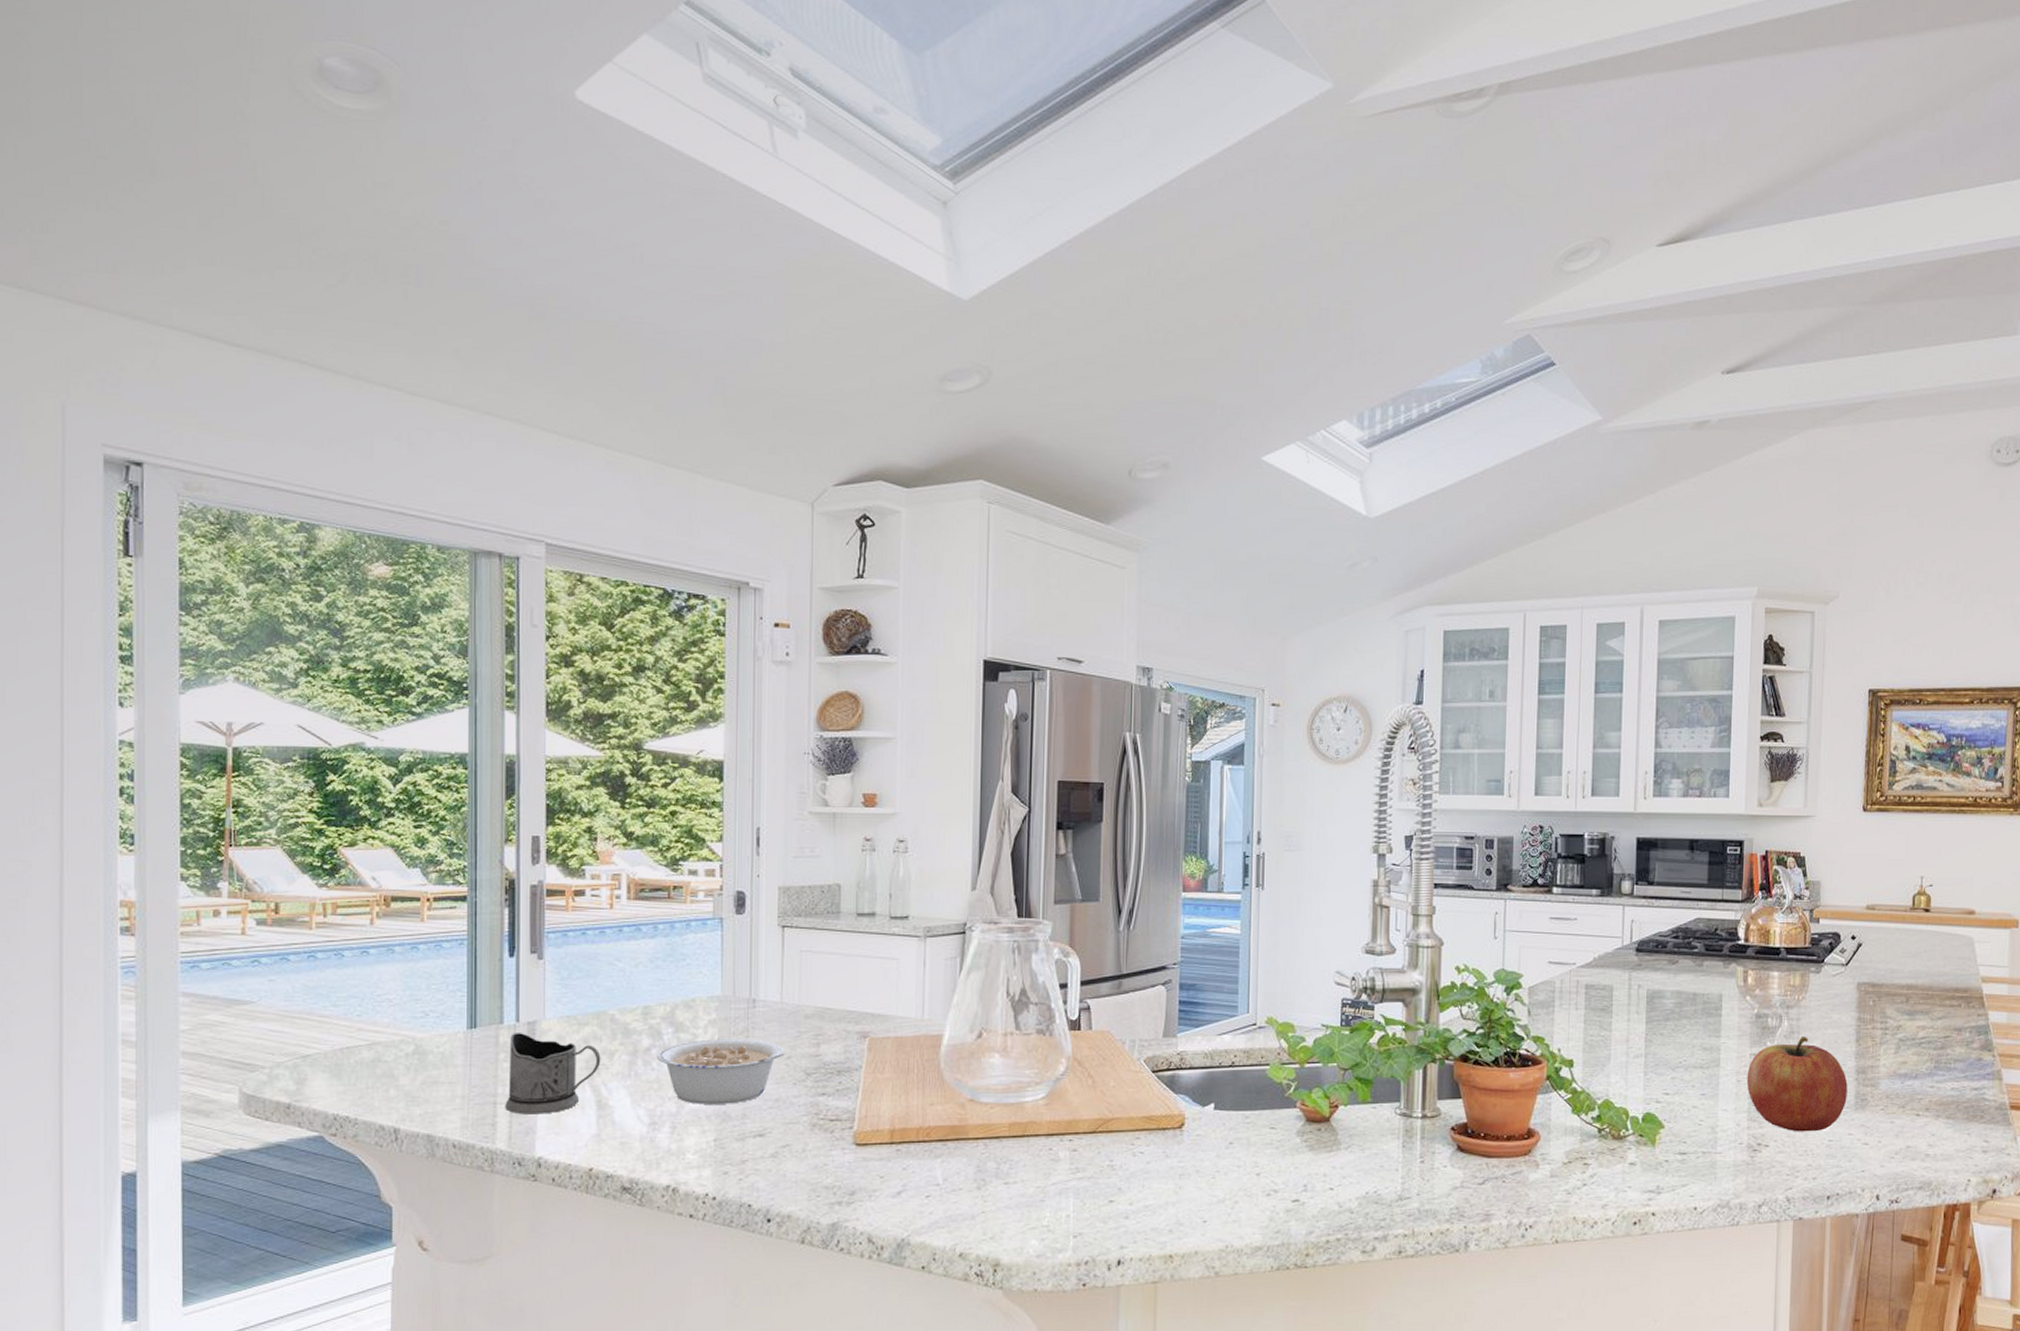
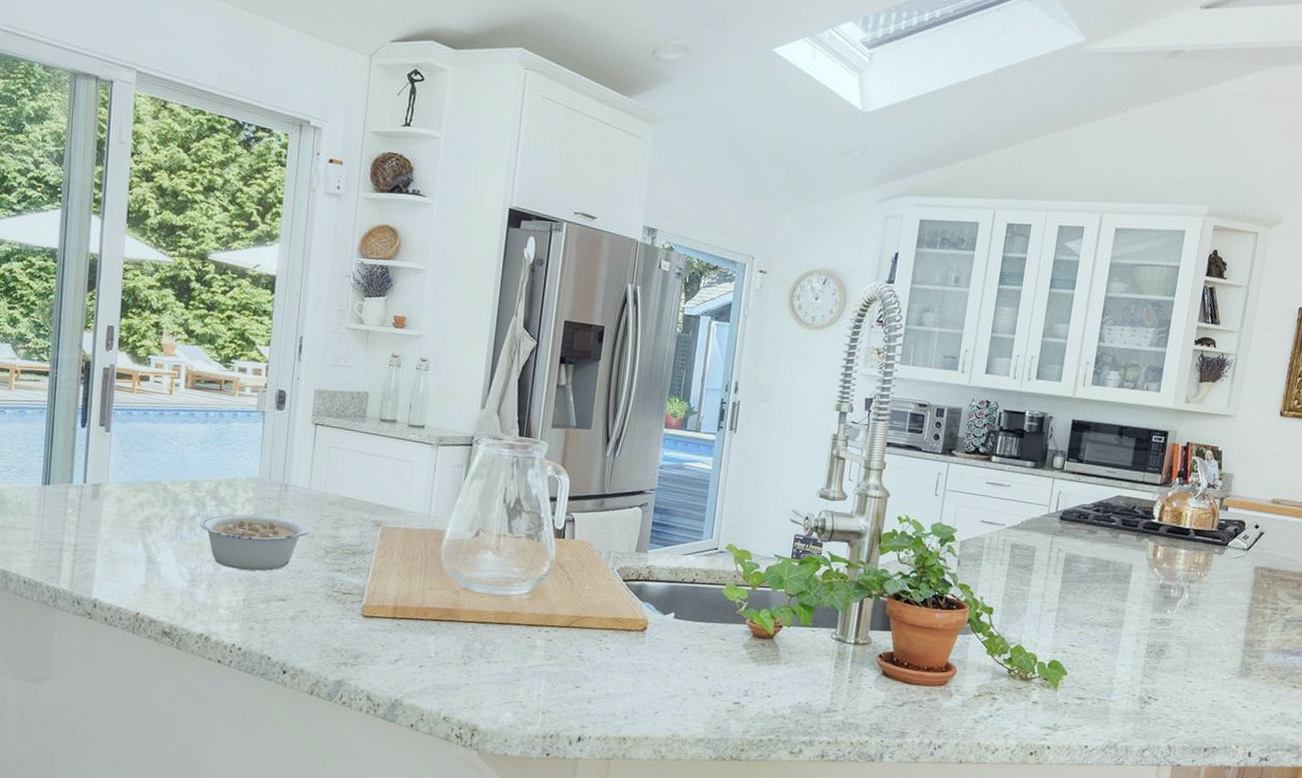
tea glass holder: present [505,1033,601,1115] -> none [69,492,153,563]
fruit: present [1746,1037,1848,1132] -> none [1145,608,1236,692]

